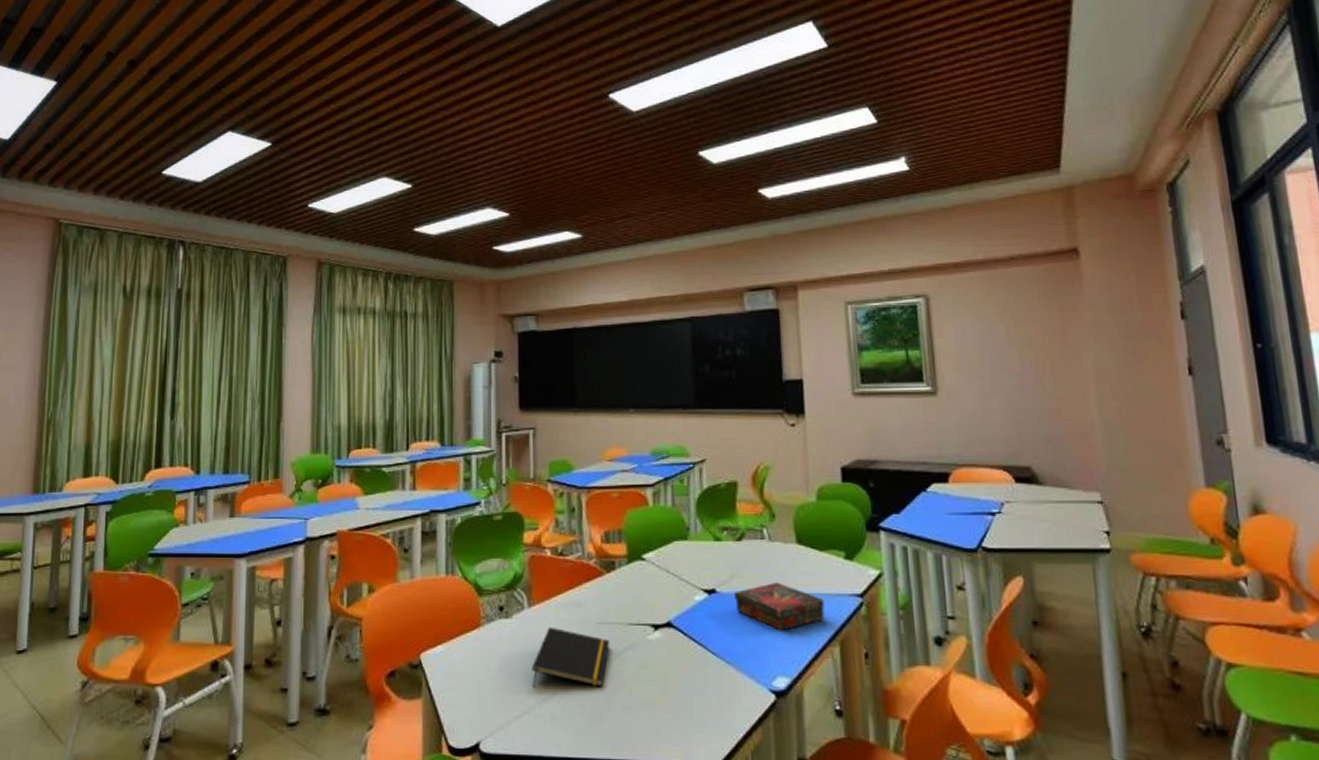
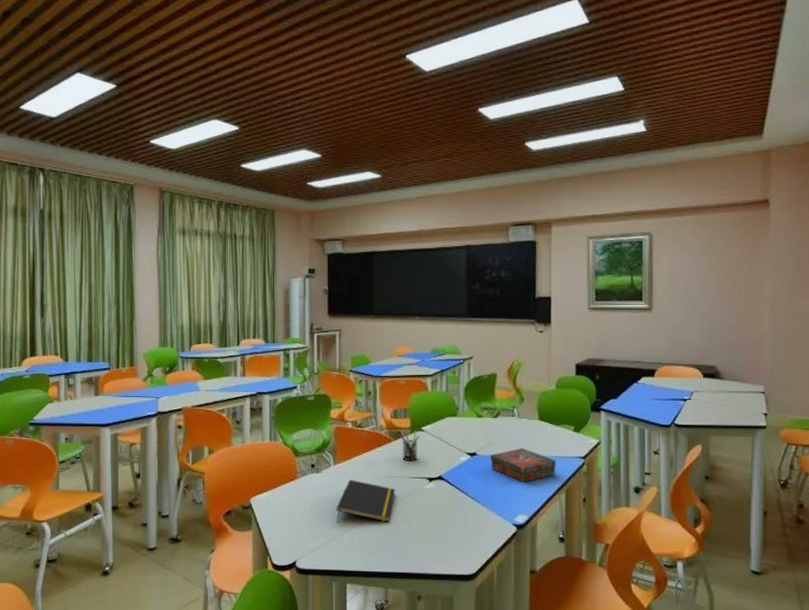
pen holder: none [613,560,639,601] -> present [399,431,419,461]

